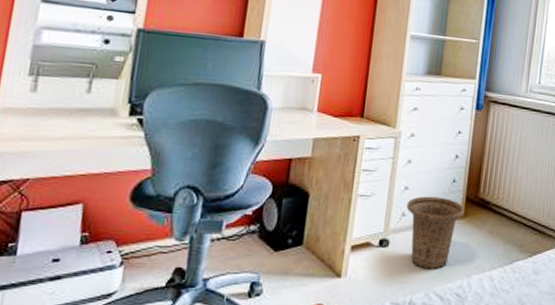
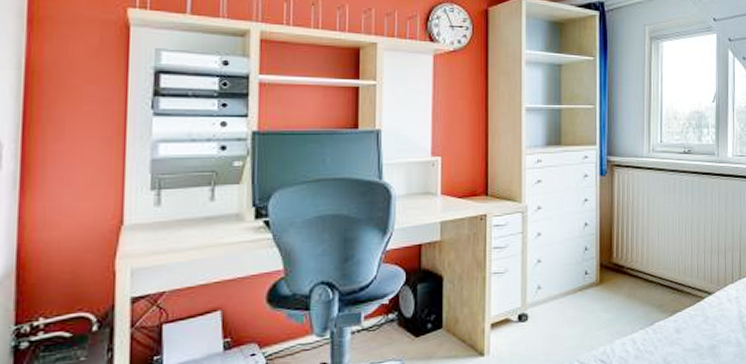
basket: present [406,196,465,269] -> none [541,266,599,339]

